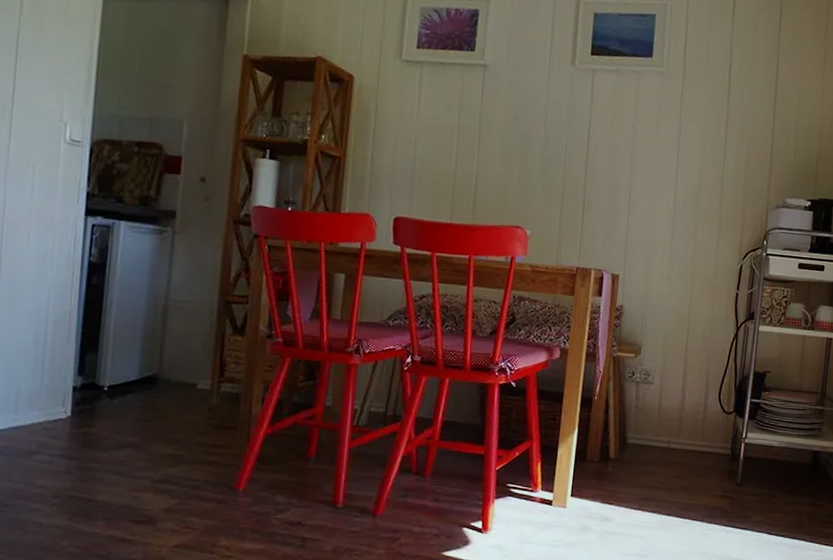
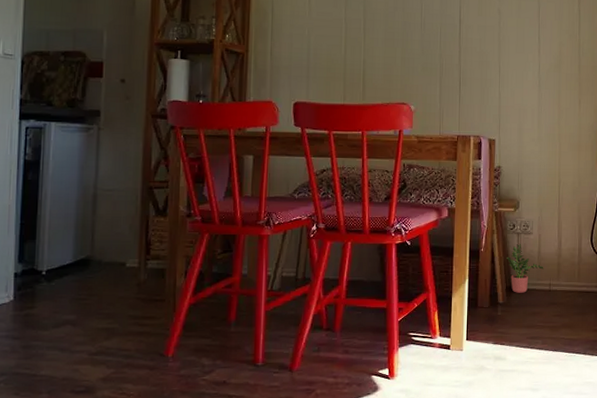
potted plant: none [622,394,664,449] -> present [507,244,544,293]

